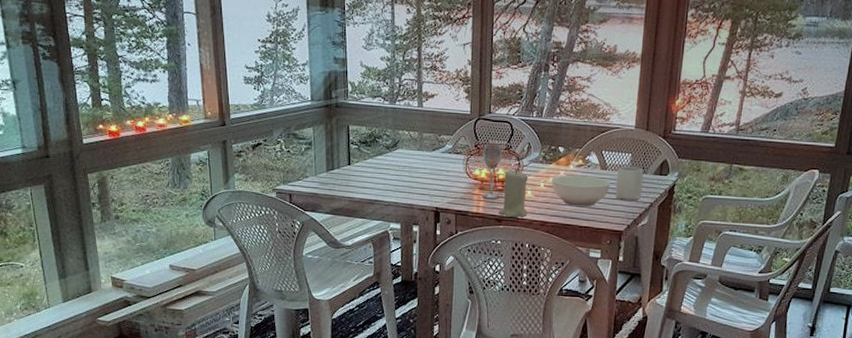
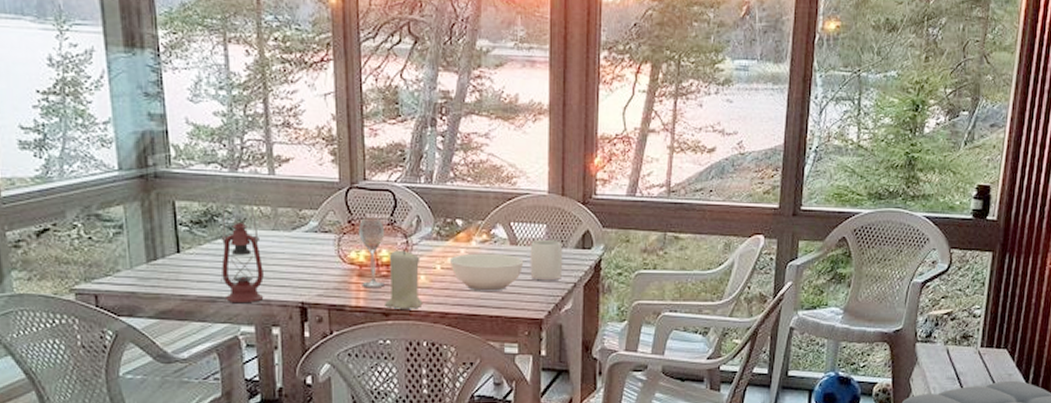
lantern: none [378,120,410,206] -> present [221,192,264,304]

